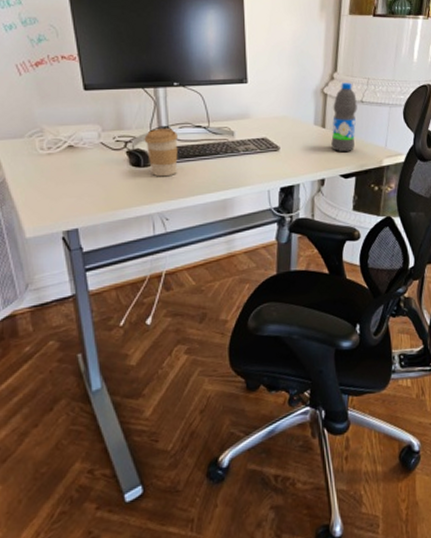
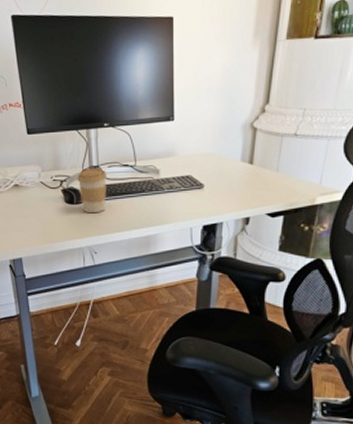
water bottle: present [331,83,357,151] -> none [259,115,290,189]

